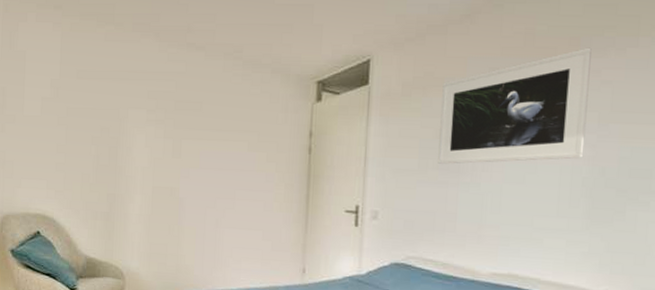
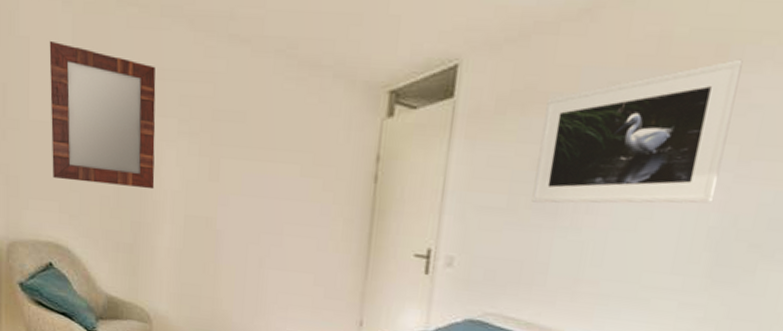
home mirror: none [41,53,129,167] -> present [49,40,156,190]

